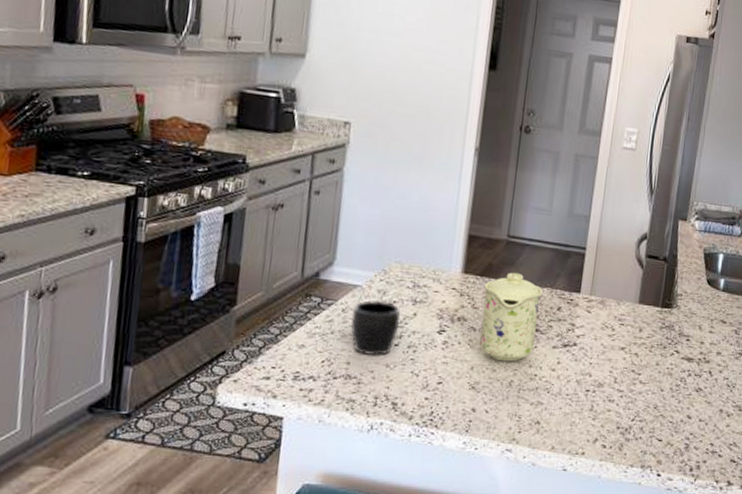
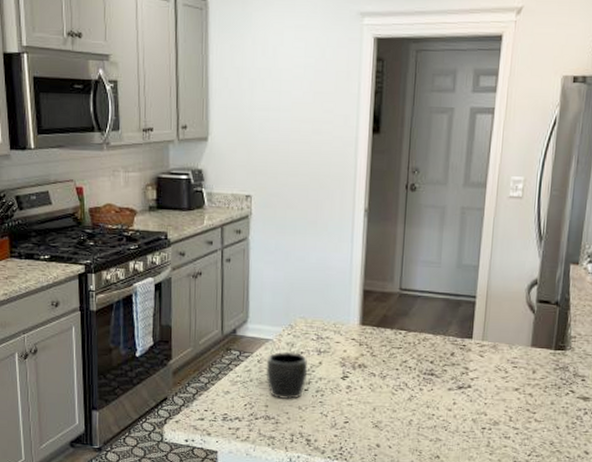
mug: present [479,272,543,362] -> none [380,322,436,403]

